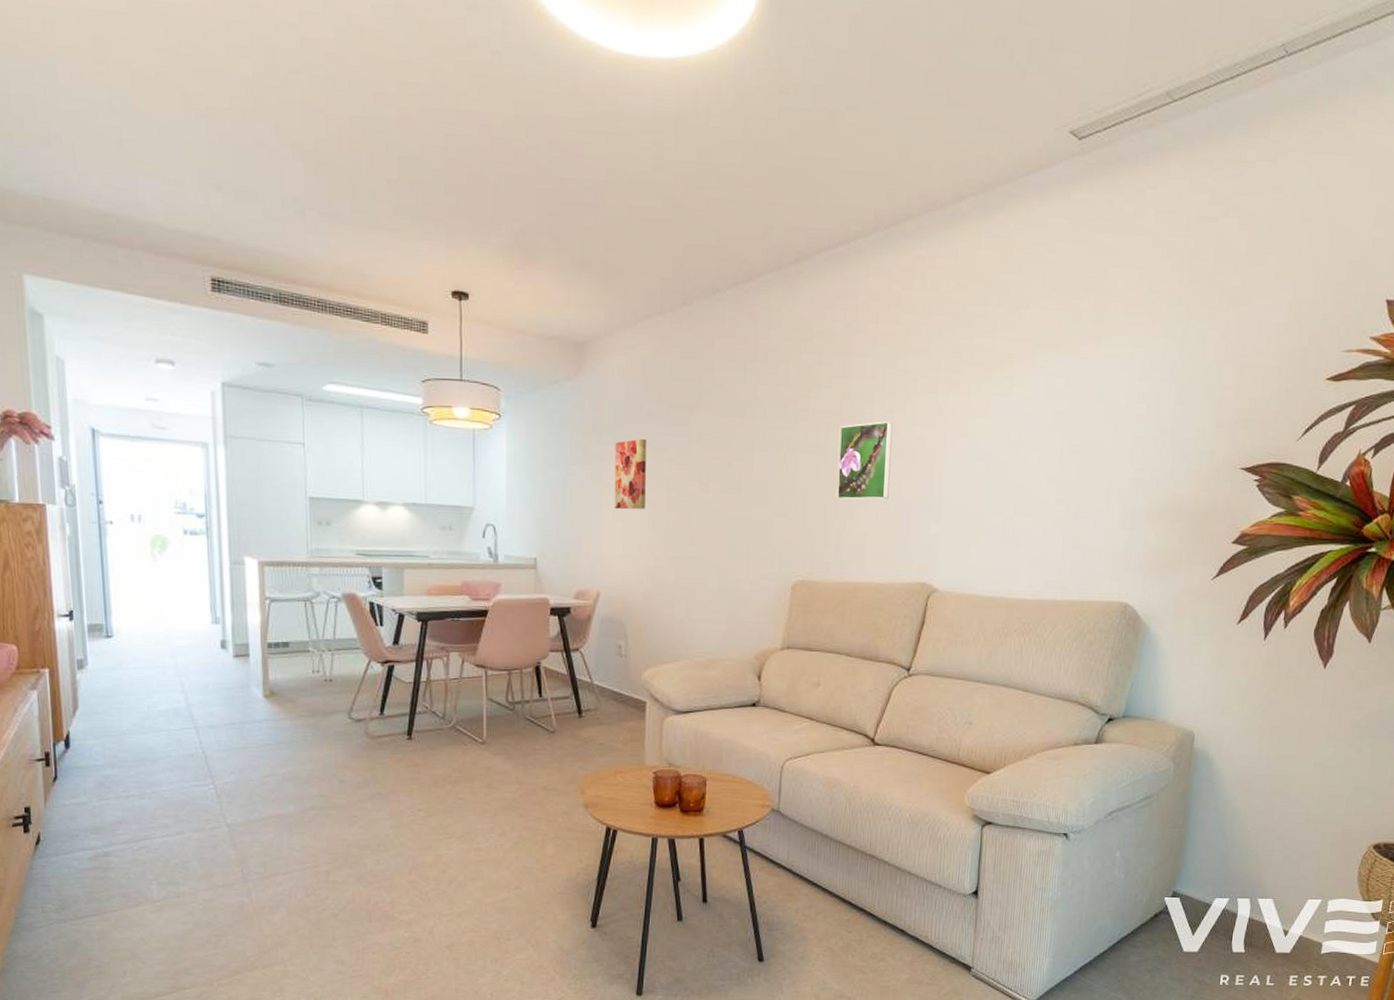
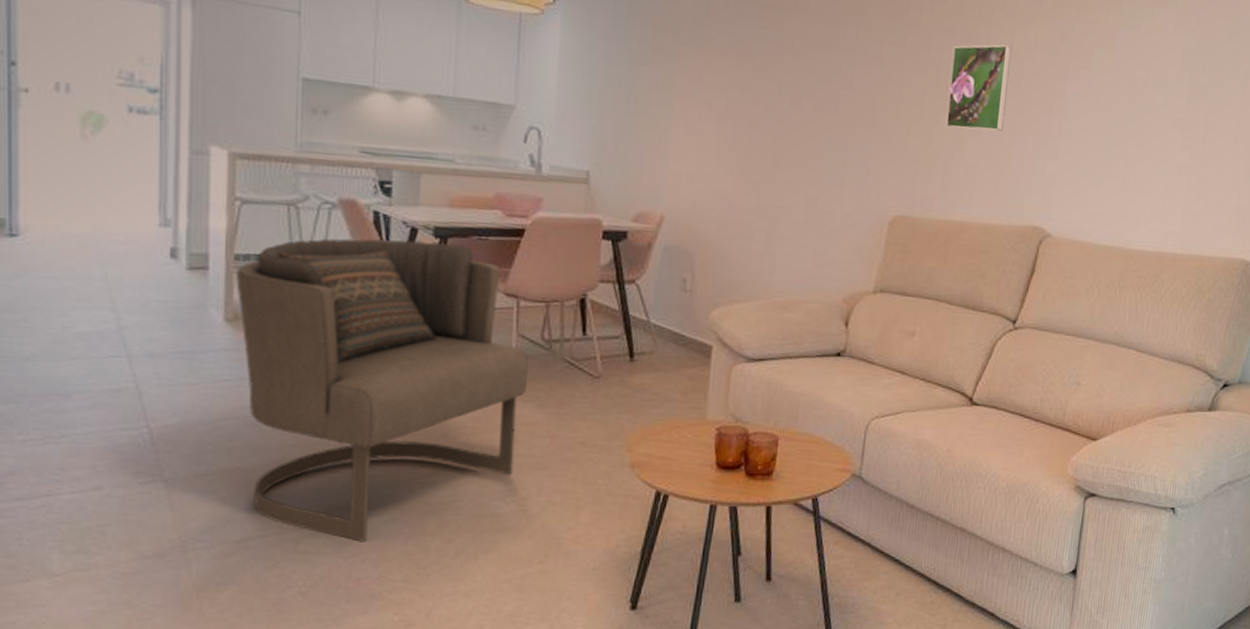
armchair: none [270,624,498,873] -> present [236,238,529,542]
wall art: present [614,439,647,510] -> none [687,41,730,123]

